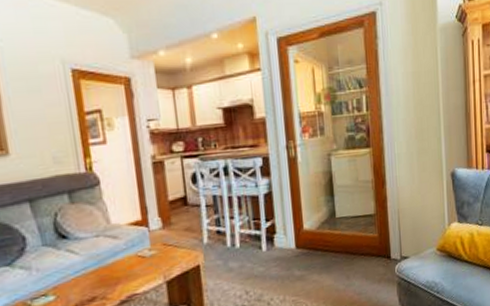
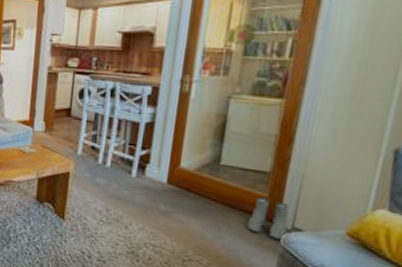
boots: none [368,237,398,271] -> present [247,196,289,240]

